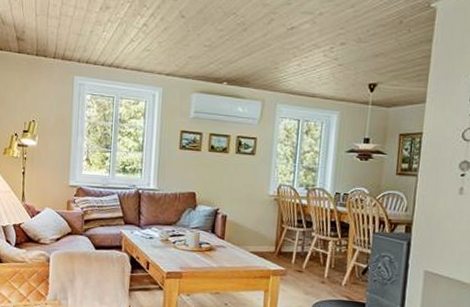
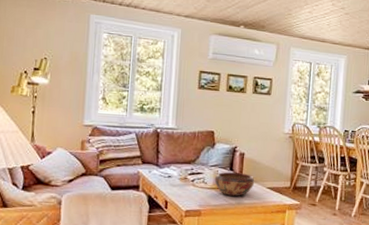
decorative bowl: none [195,234,238,260] -> present [214,172,255,197]

